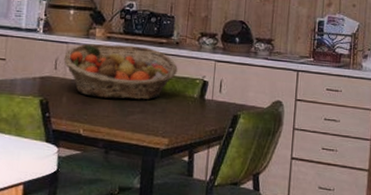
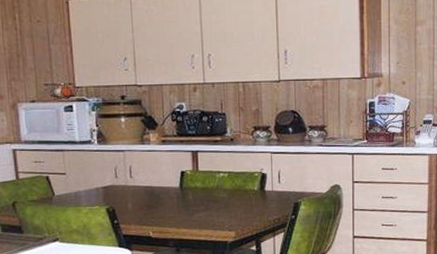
fruit basket: present [64,43,178,100] -> none [122,146,236,201]

